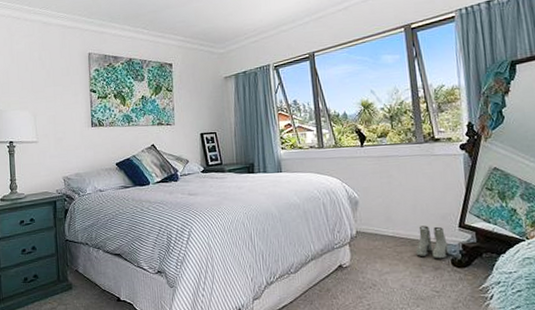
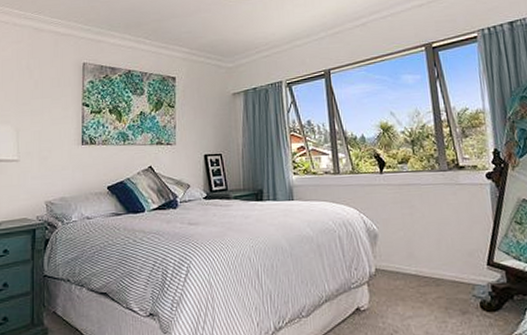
boots: present [415,225,449,259] -> none [441,263,477,302]

